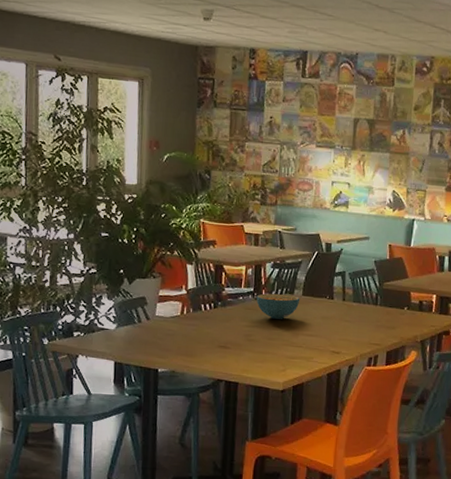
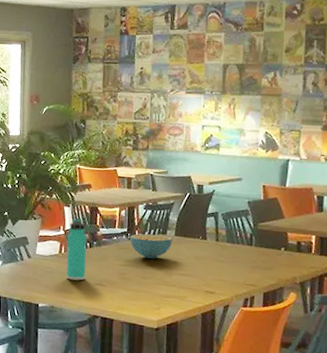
thermos bottle: none [189,277,211,343] -> present [66,218,87,281]

